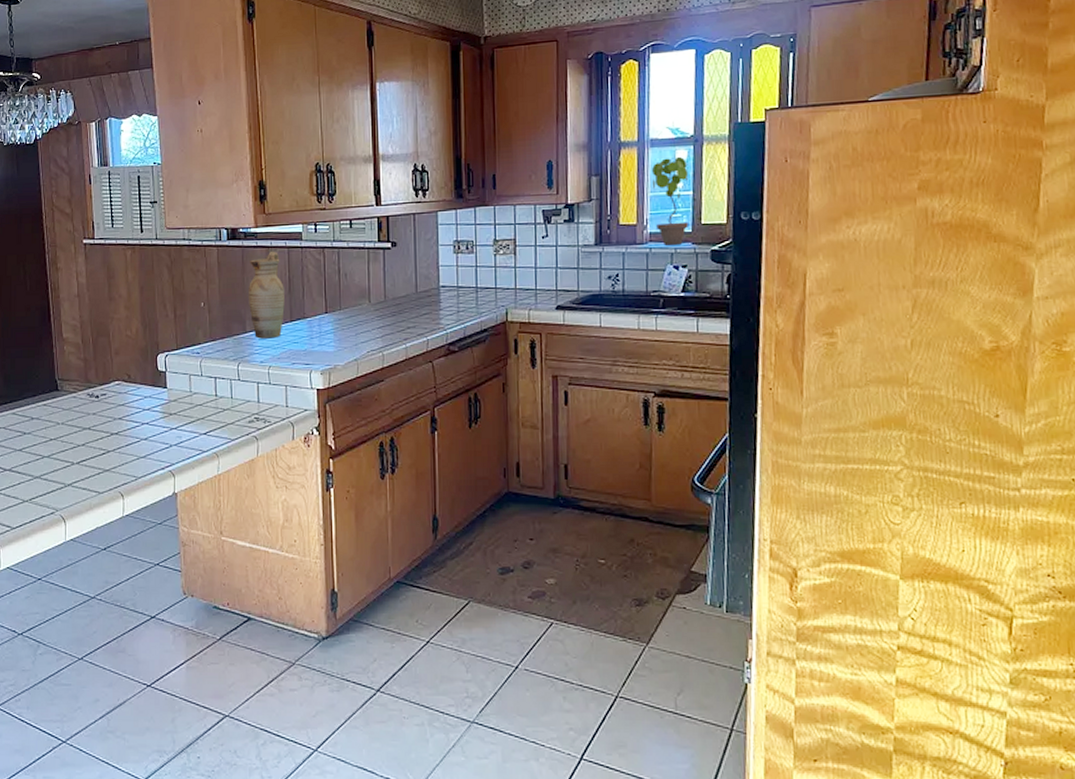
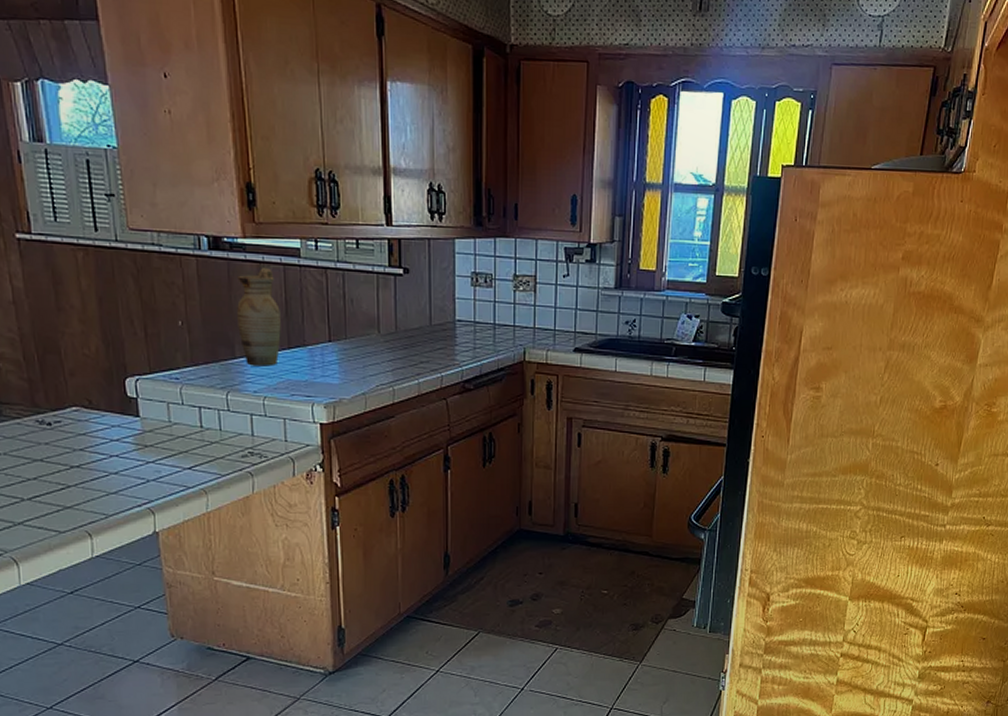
potted plant: present [652,156,689,247] -> none [674,204,708,296]

